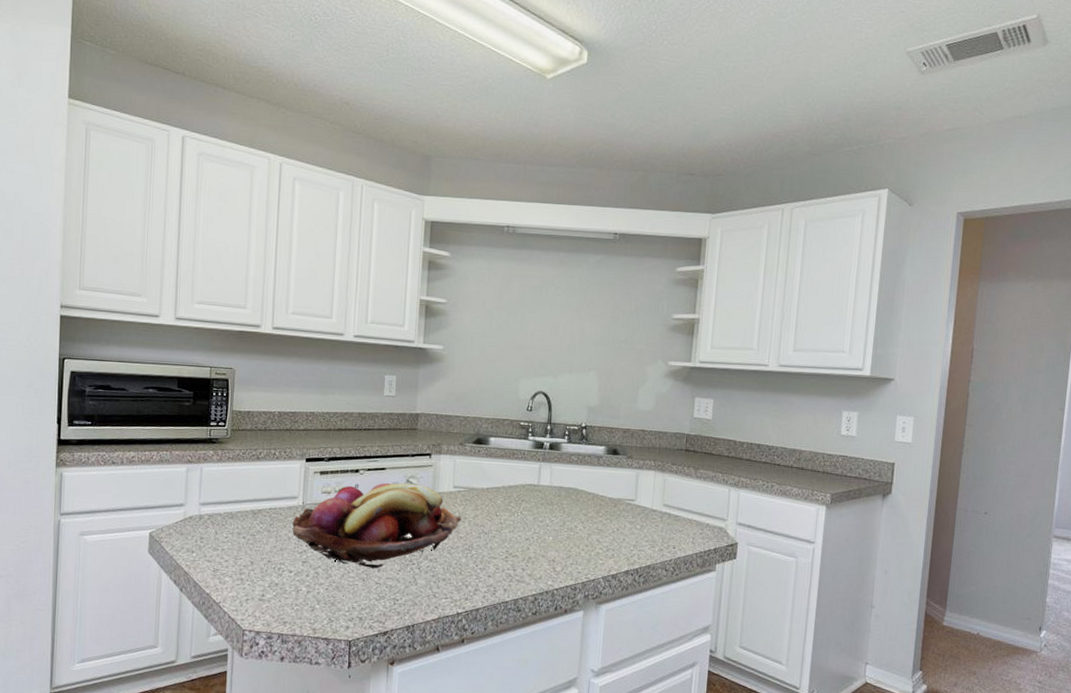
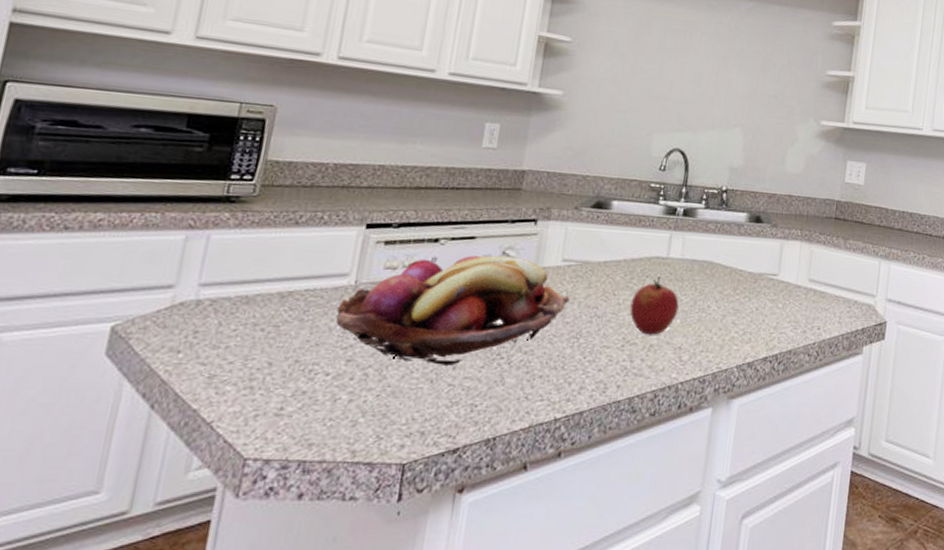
apple: none [510,501,551,549] -> present [630,276,679,335]

